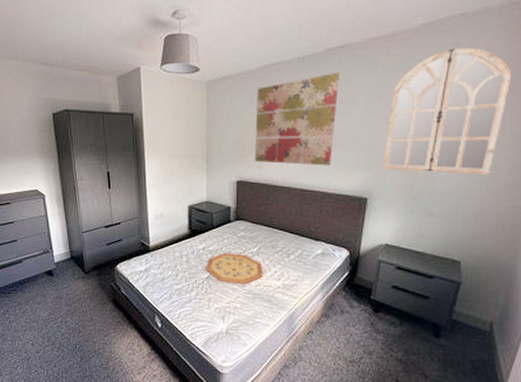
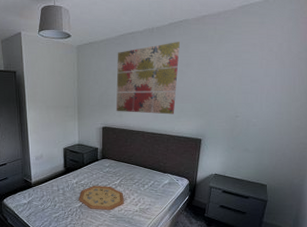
home mirror: present [382,47,512,175] -> none [212,26,299,120]

